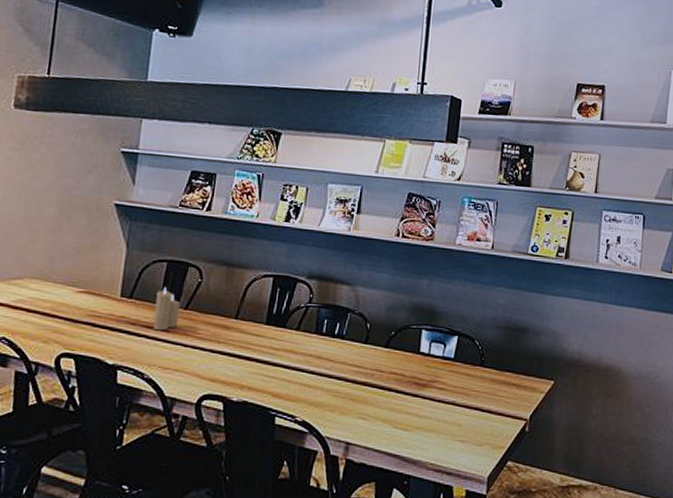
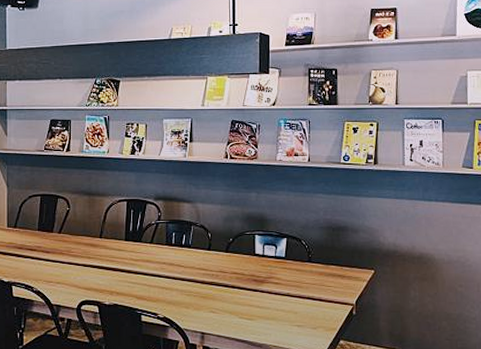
candle: present [152,287,180,331] -> none [35,217,55,252]

